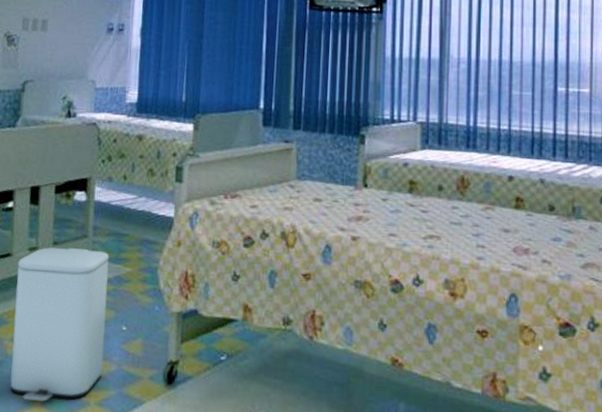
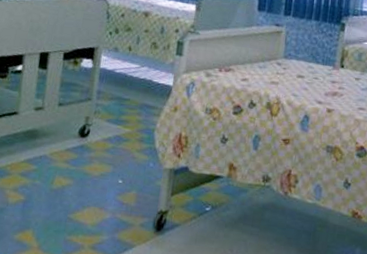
pedal bin: present [10,247,110,403] -> none [9,108,111,246]

